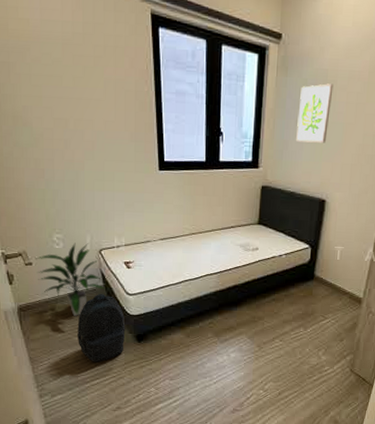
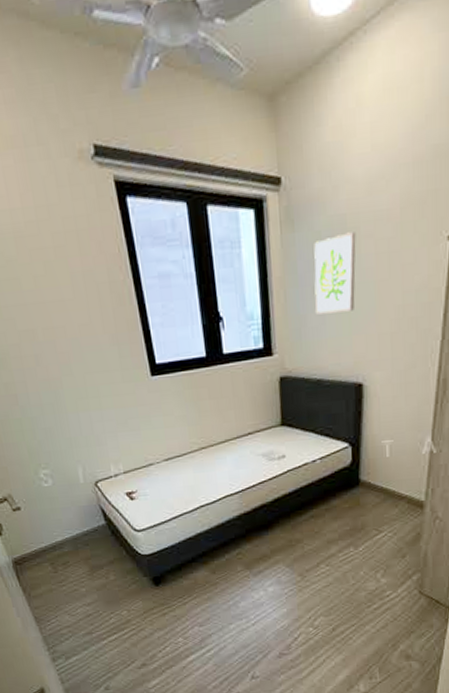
indoor plant: present [36,243,104,316] -> none [24,476,107,564]
backpack: present [77,293,126,363] -> none [82,533,140,615]

